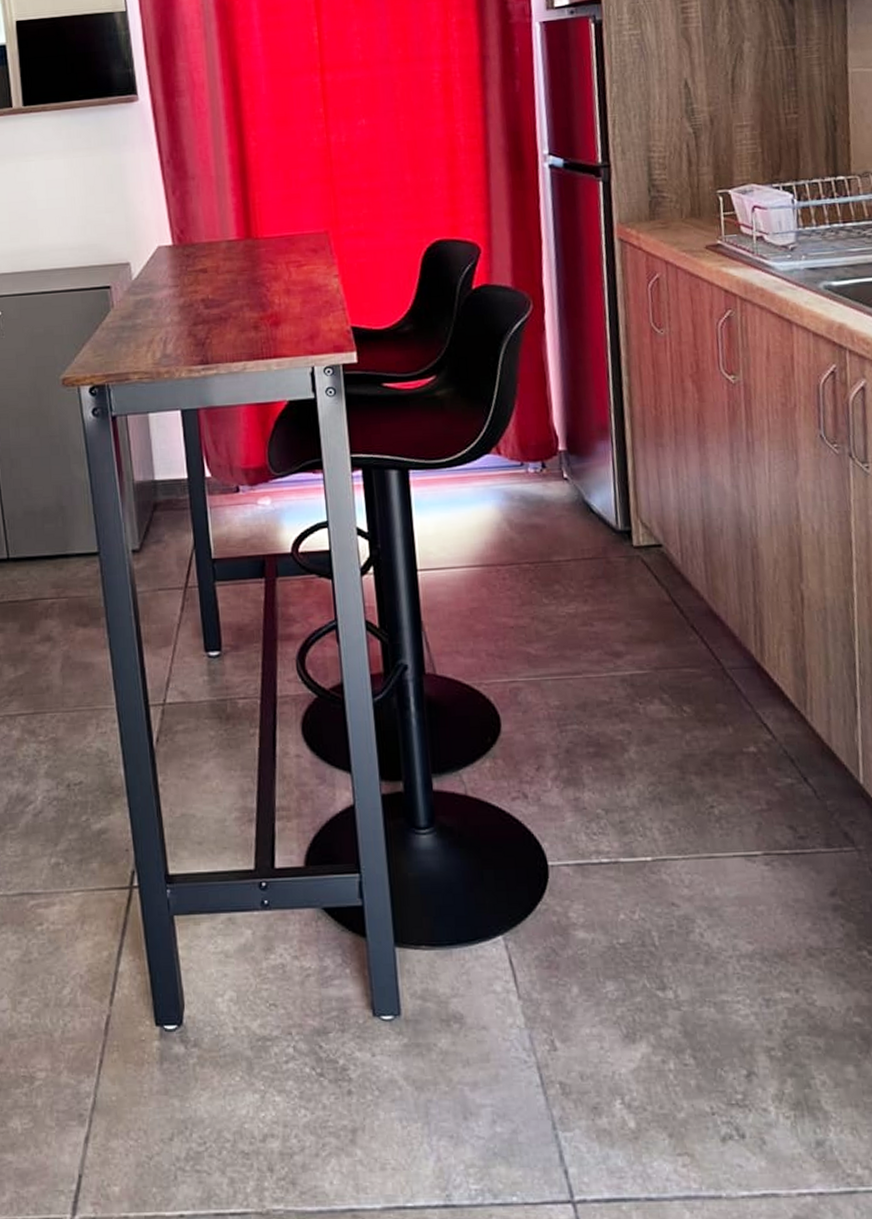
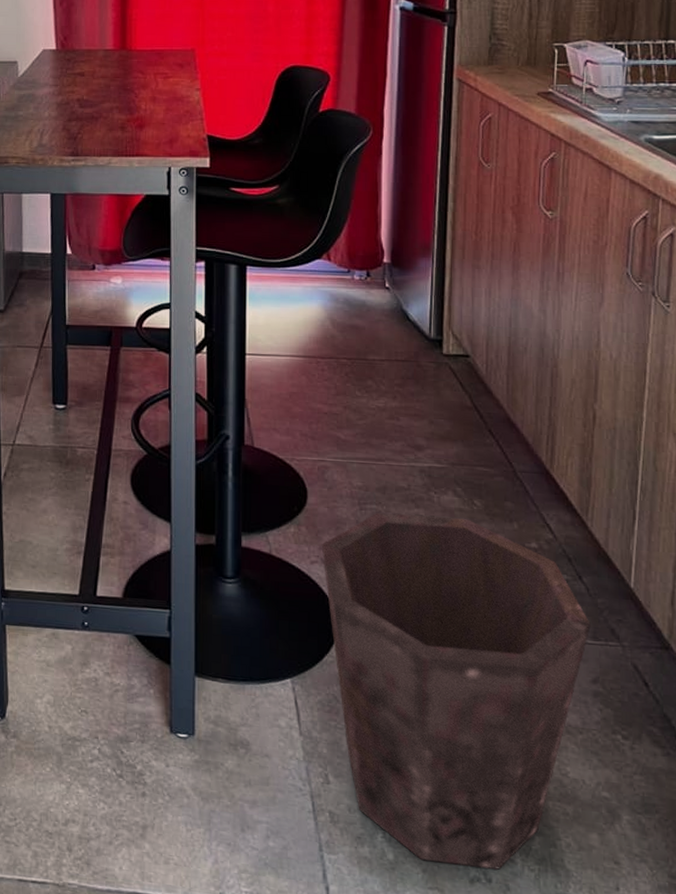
waste bin: none [521,729,823,1124] -> present [321,513,591,870]

